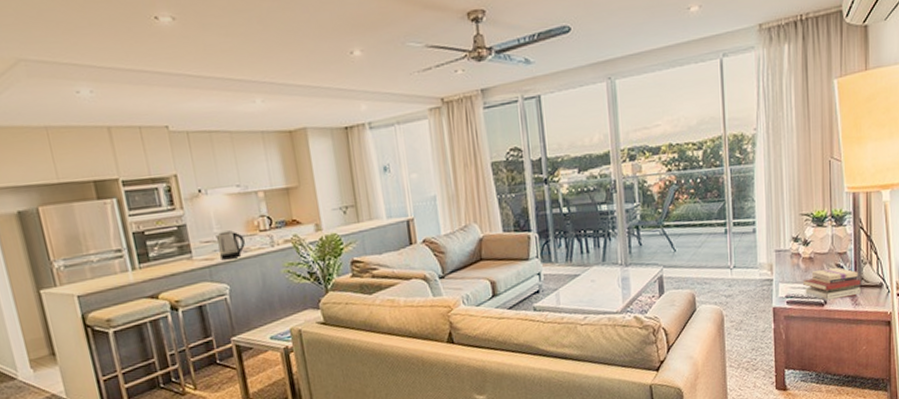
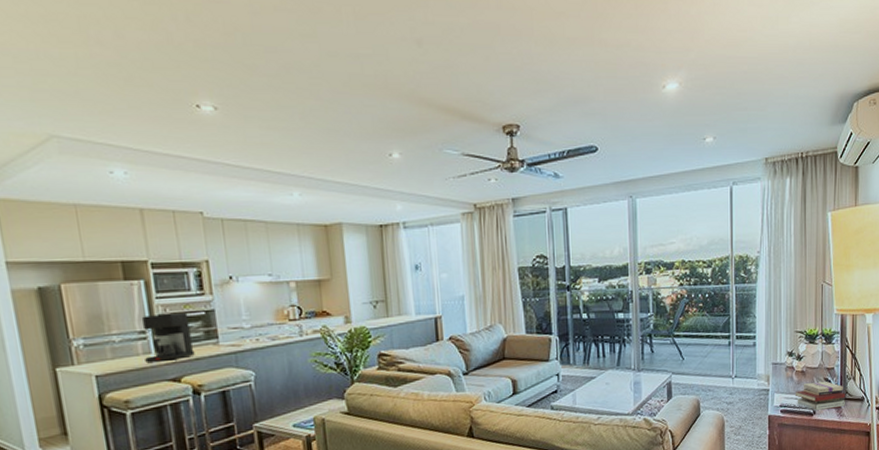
coffee maker: none [117,228,170,281] -> present [142,312,195,363]
kettle: present [215,230,245,260] -> none [244,318,273,347]

